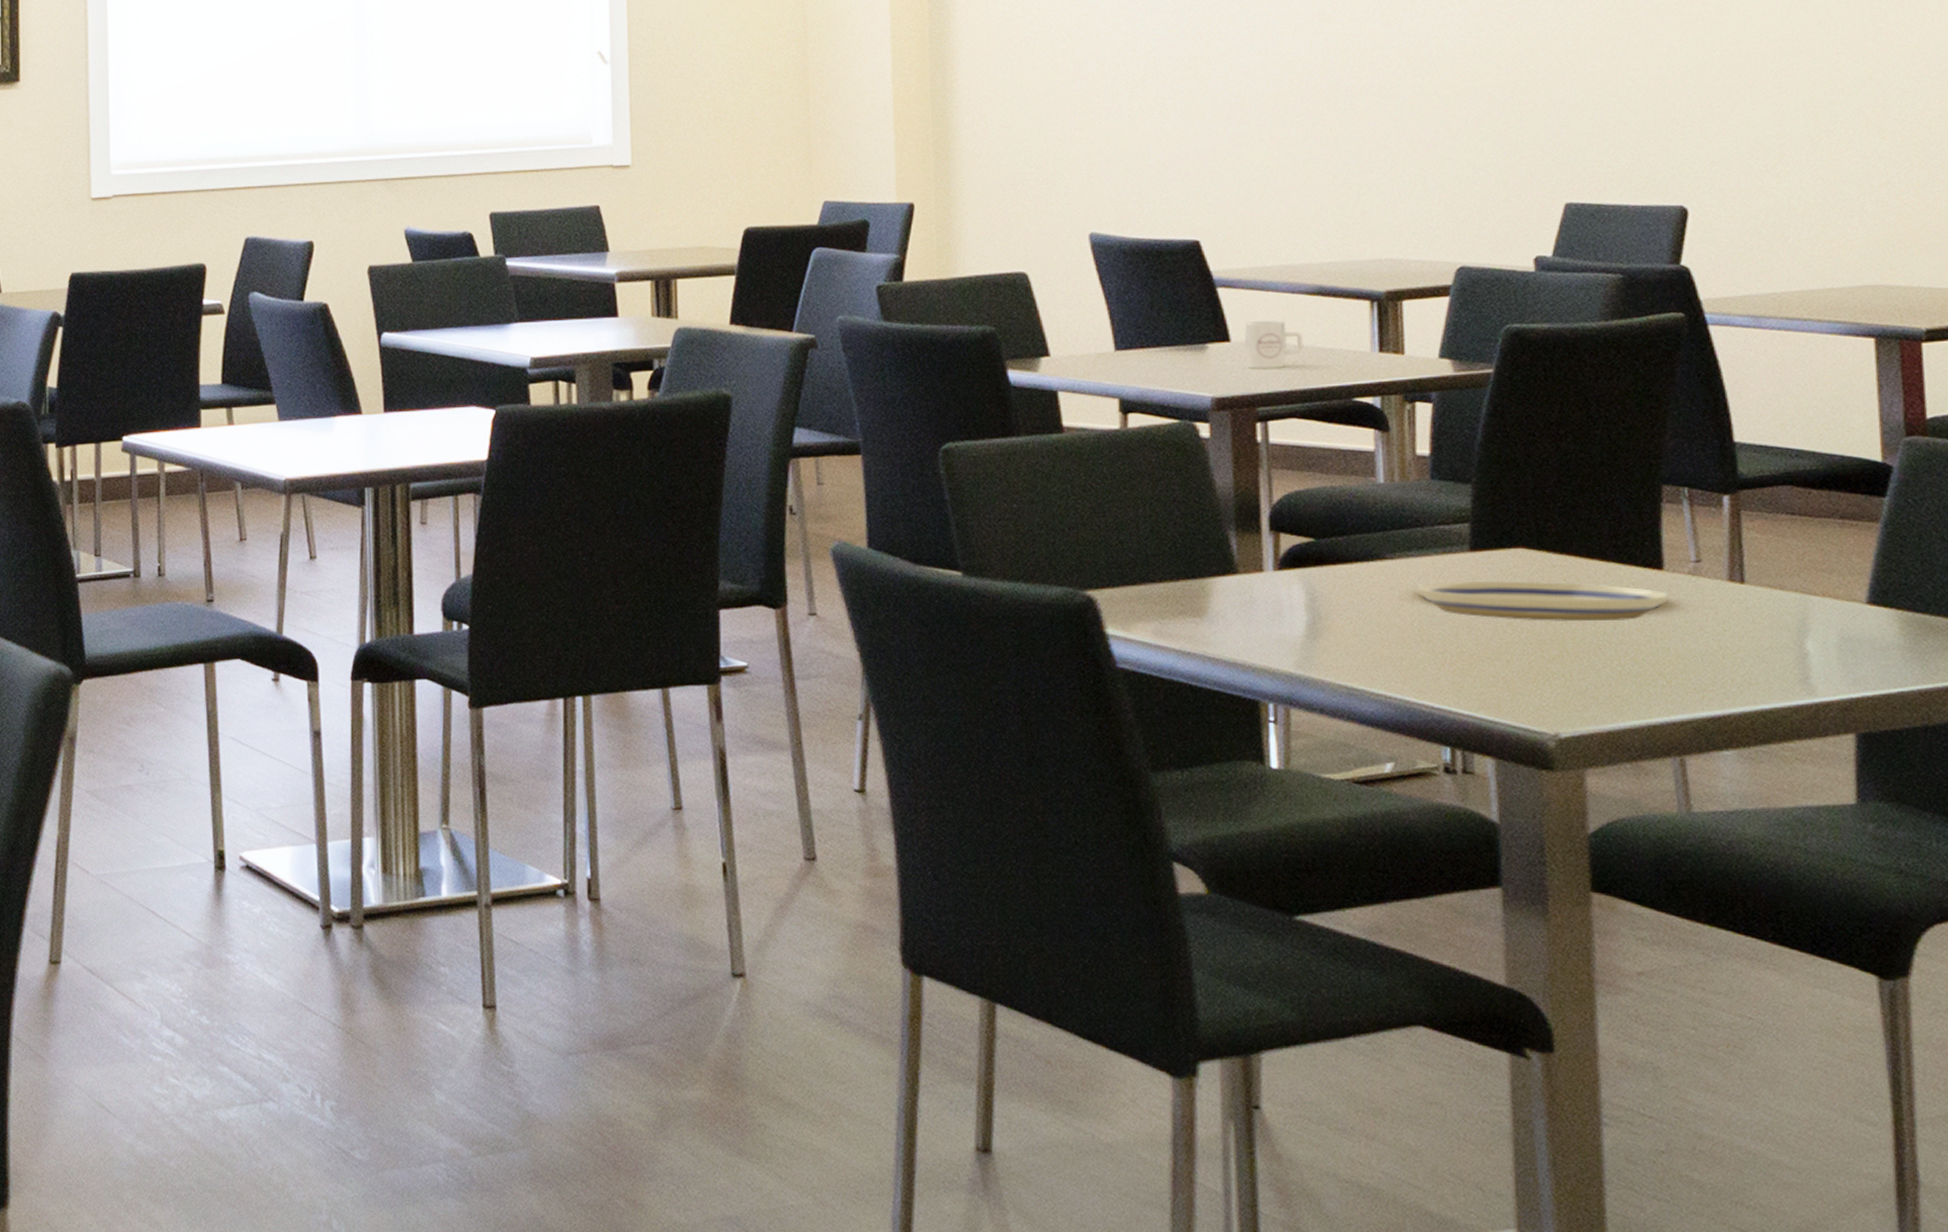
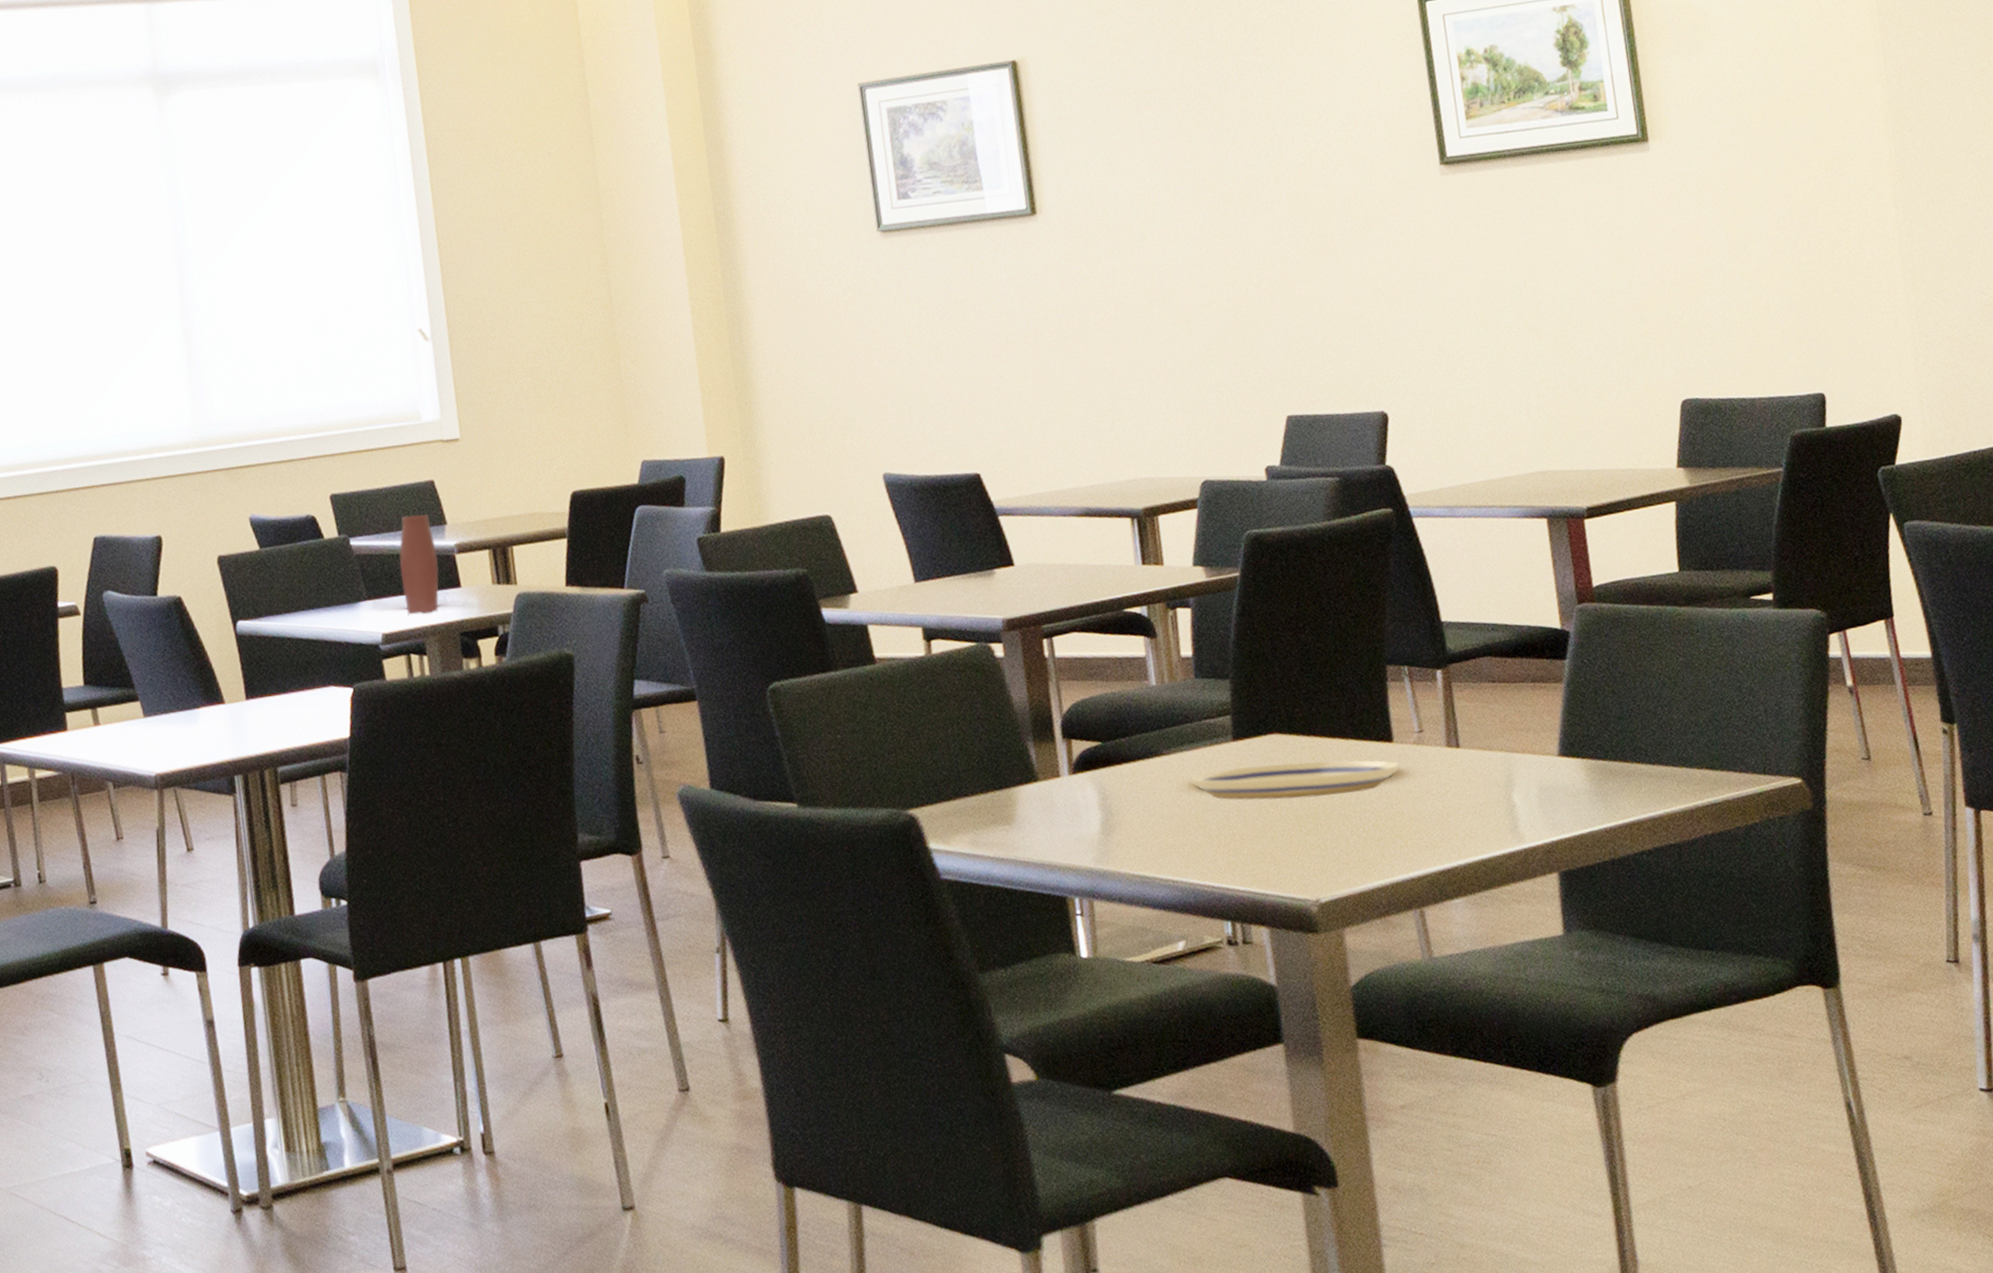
vase: none [555,239,597,342] -> present [399,513,439,617]
mug: present [1244,319,1303,370] -> none [1026,542,1077,590]

